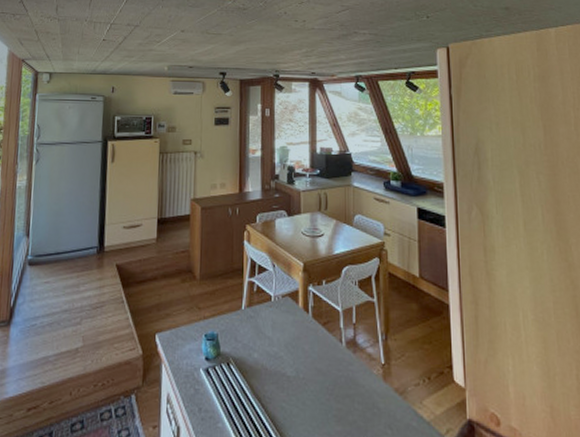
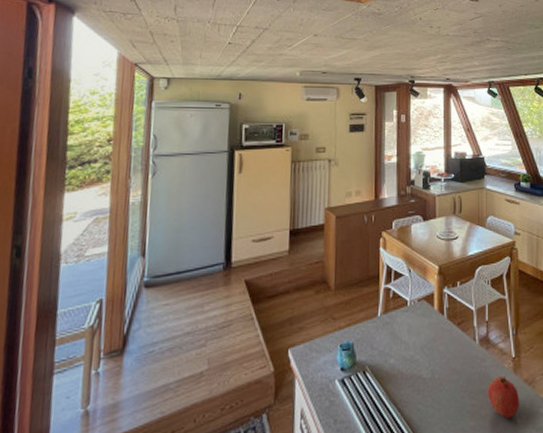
fruit: none [354,382,389,427] -> present [487,376,519,418]

